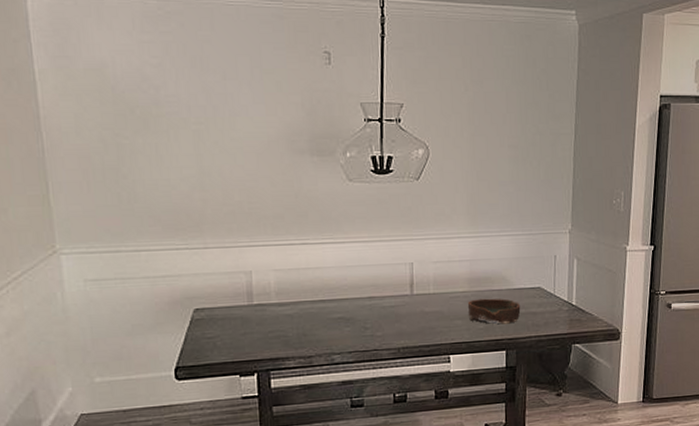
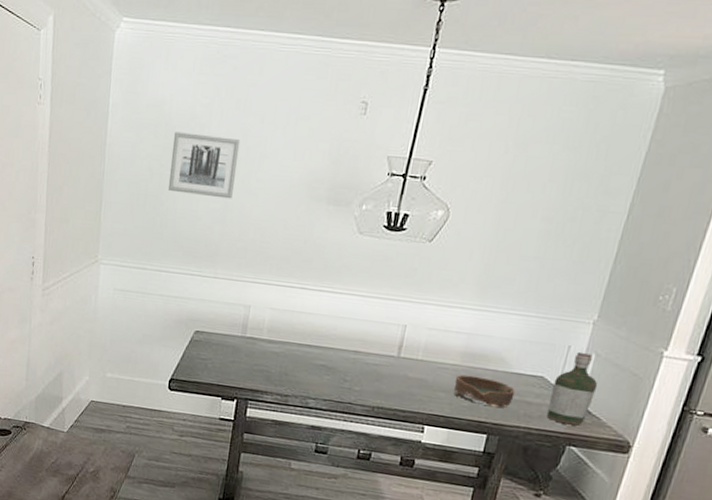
wall art: none [124,96,207,163] -> present [167,132,241,199]
bottle: none [550,259,585,326] -> present [547,351,598,426]

